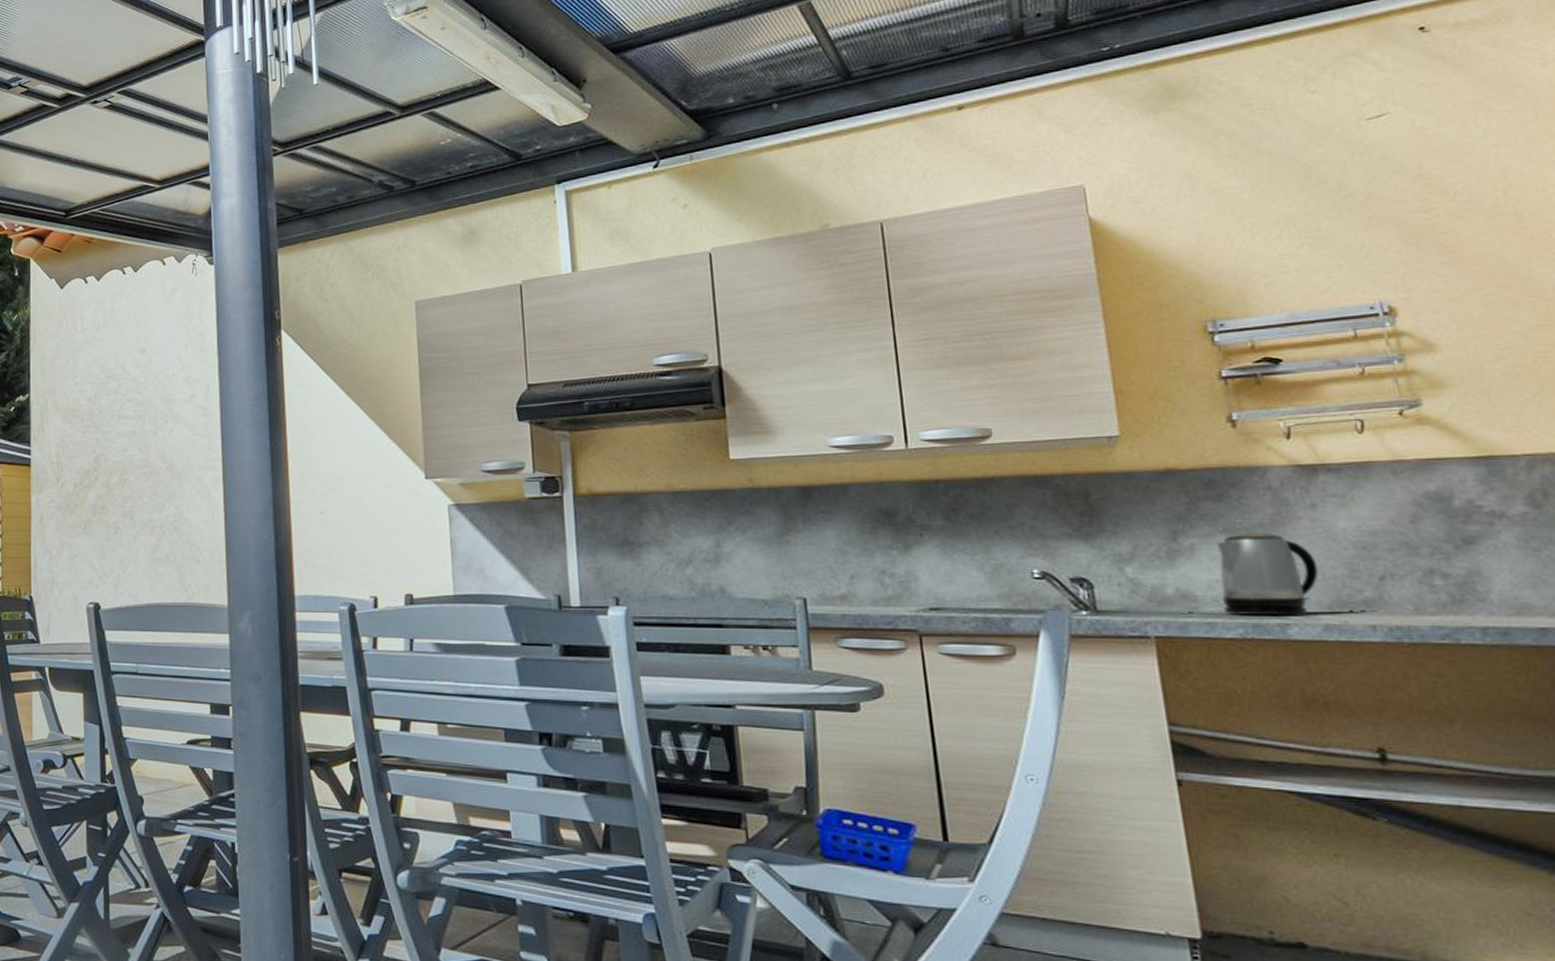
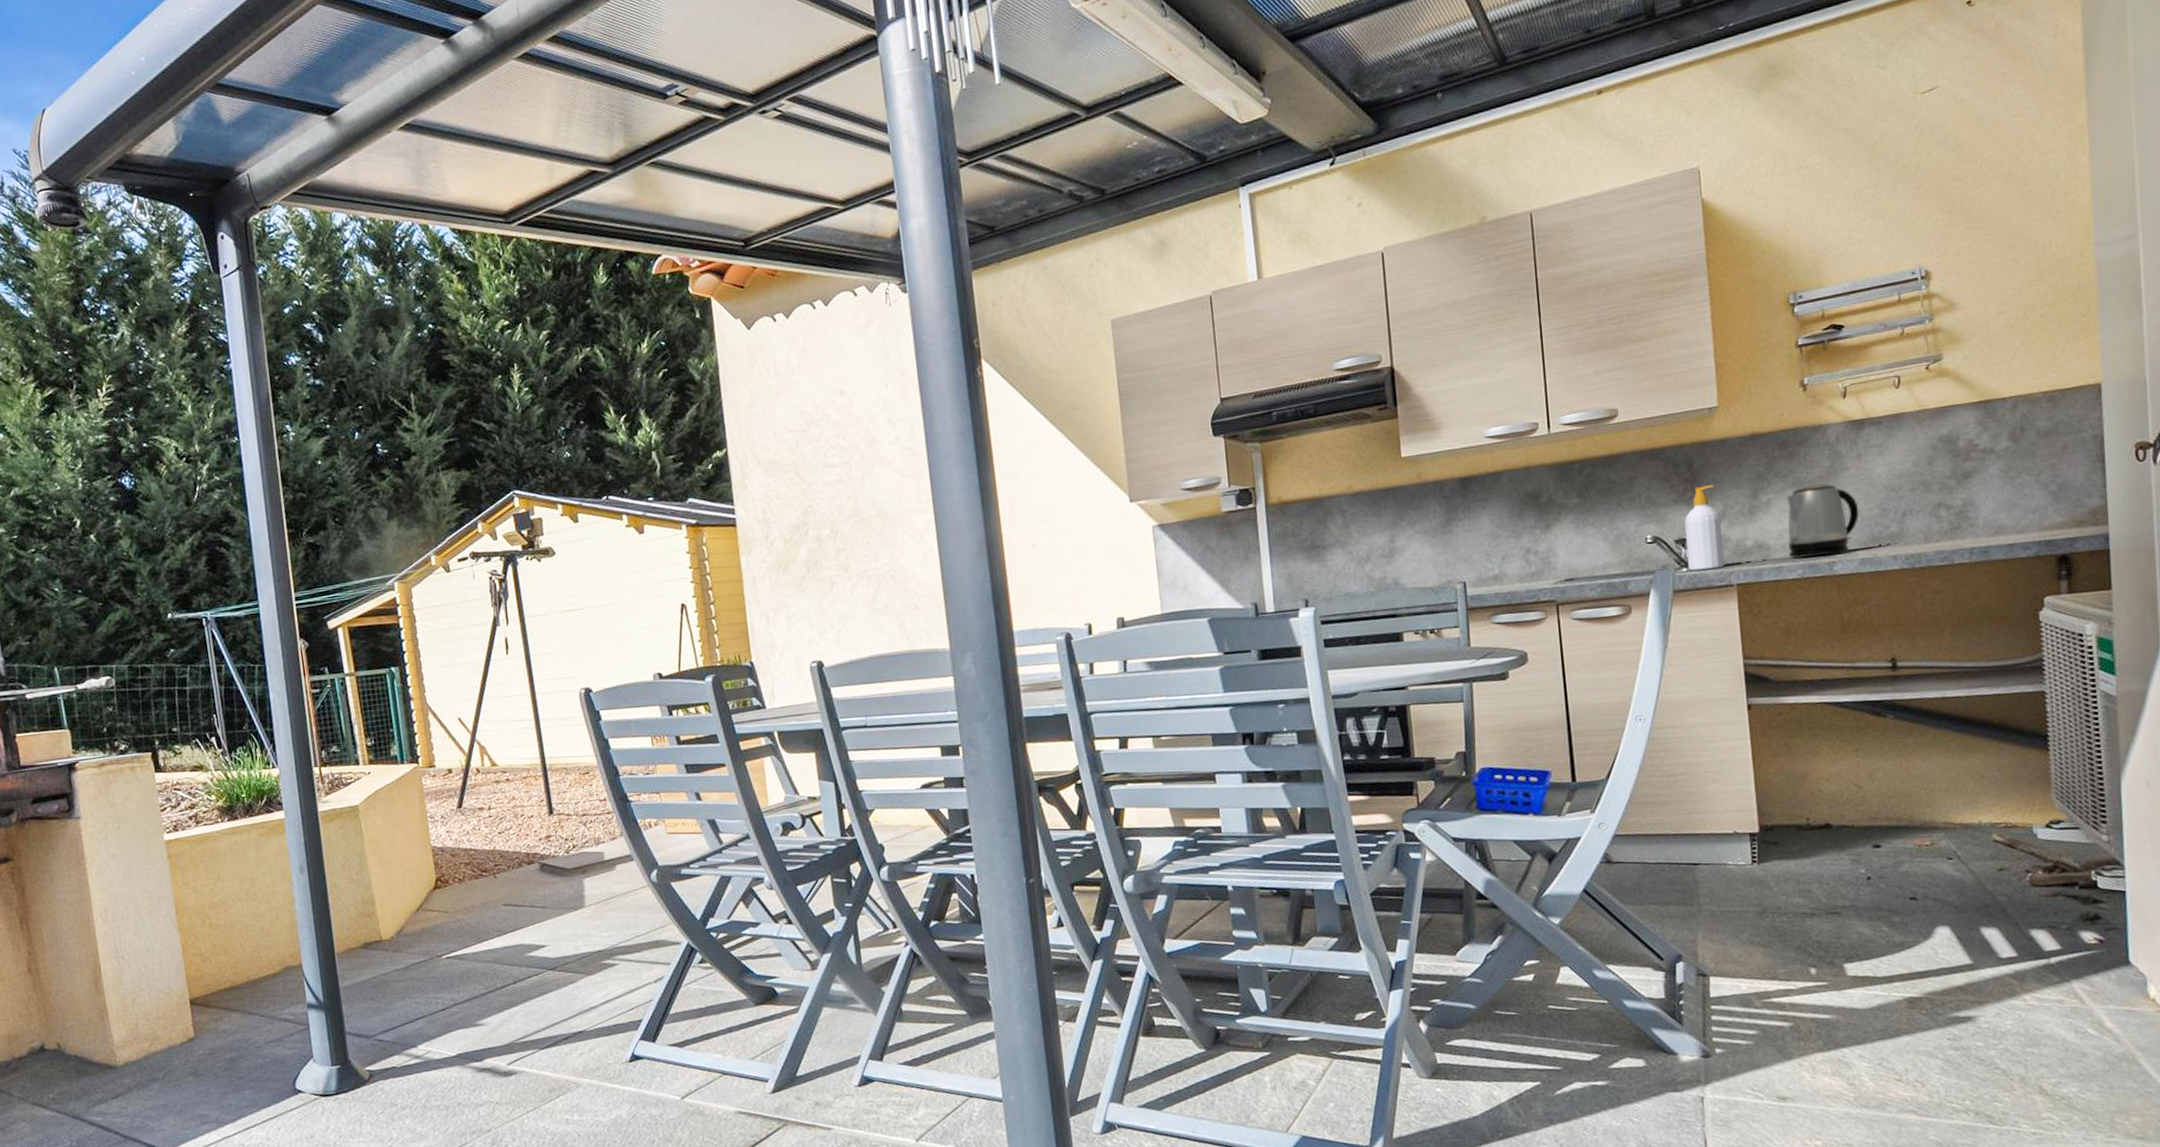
soap bottle: none [1081,521,1138,616] -> present [1684,484,1725,571]

